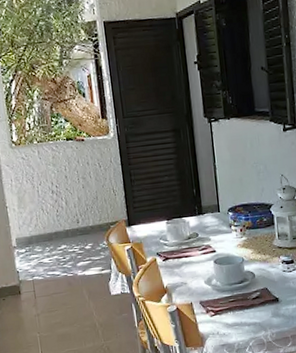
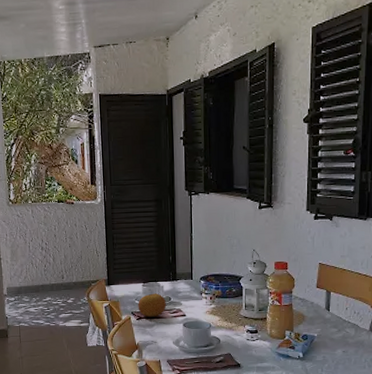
fruit: none [163,230,194,257] -> present [138,293,166,317]

